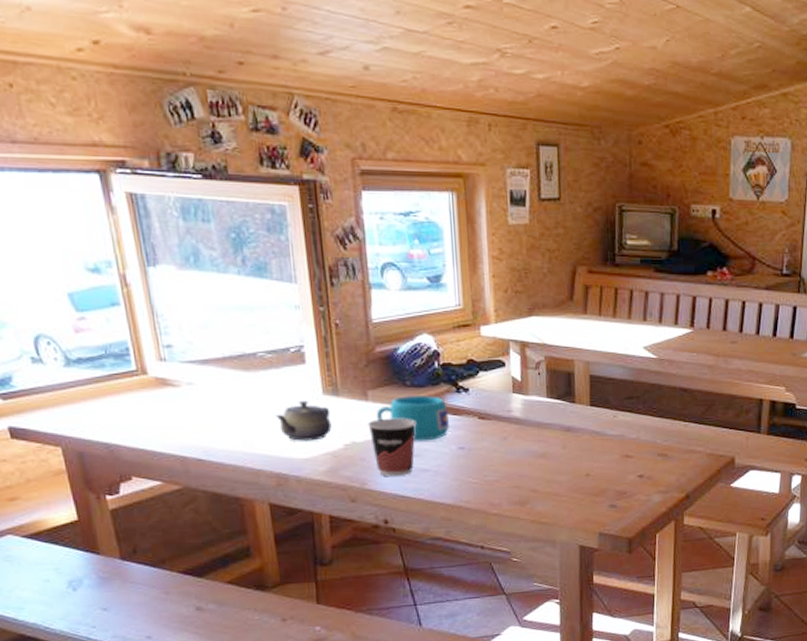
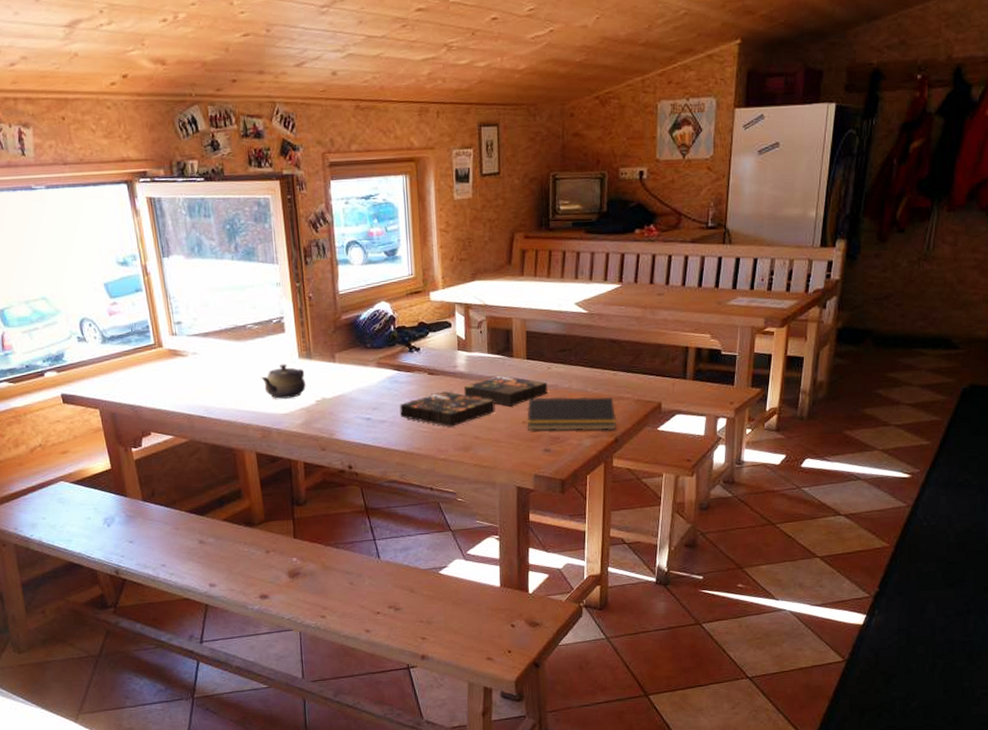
cup: present [368,418,415,476] -> none [335,376,375,427]
cup: present [376,395,450,442] -> none [342,355,404,396]
board game: none [445,423,613,478] -> present [399,376,547,427]
notepad: none [591,448,688,486] -> present [527,396,617,431]

